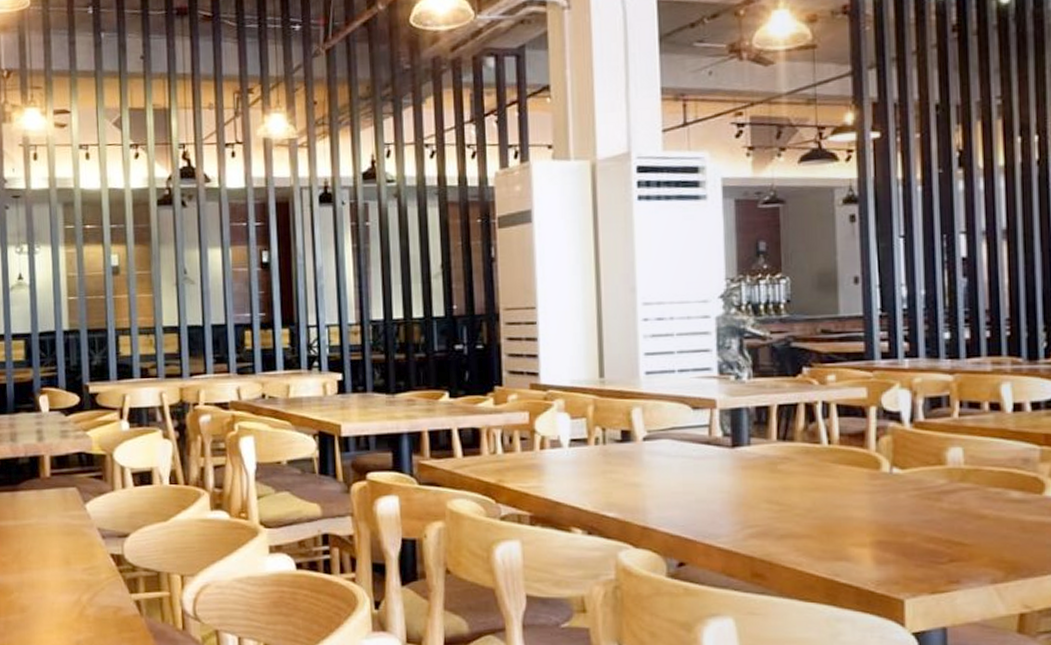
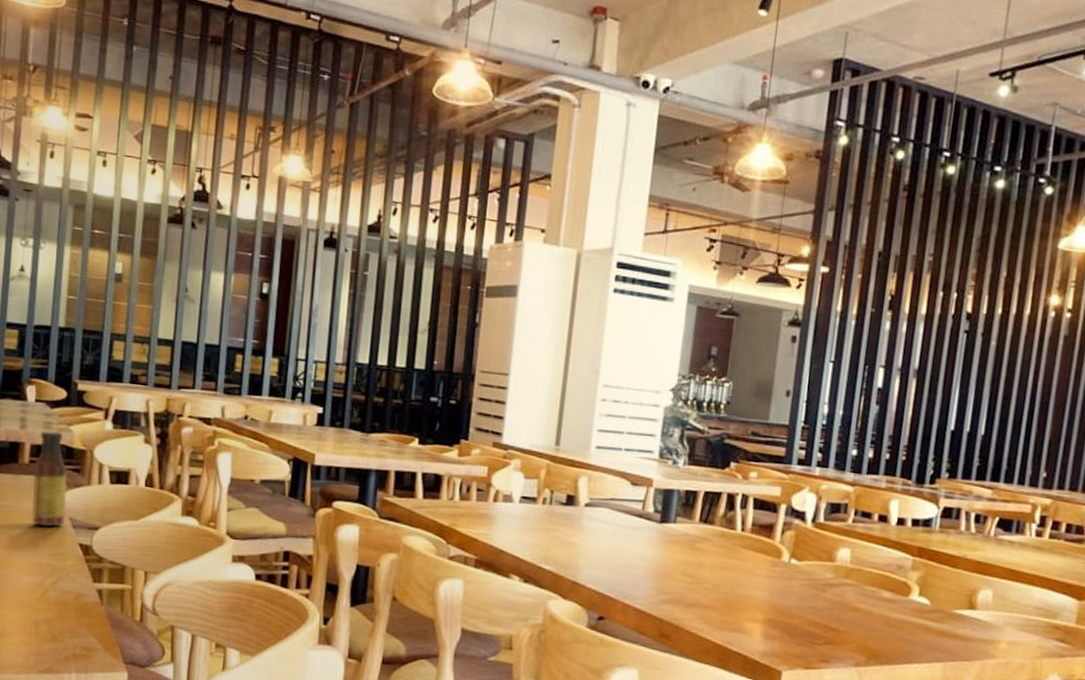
sauce bottle: none [56,438,94,541] -> present [31,430,68,527]

